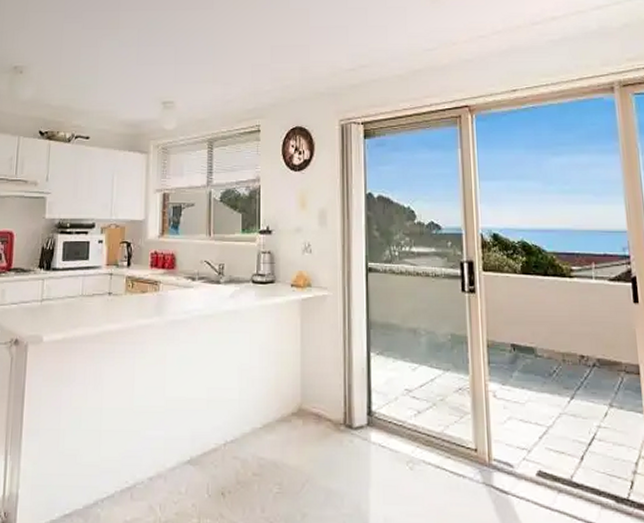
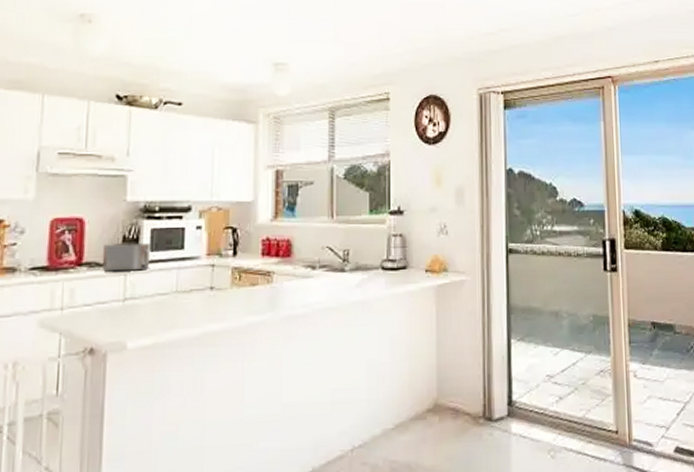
toaster: none [26,252,62,278] -> present [102,242,150,272]

